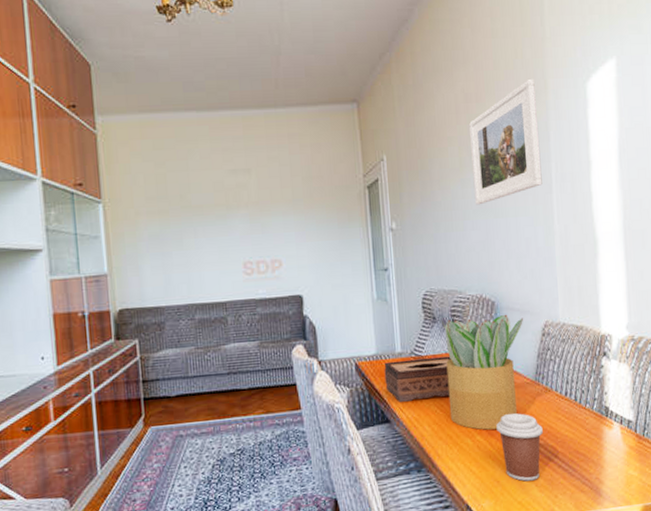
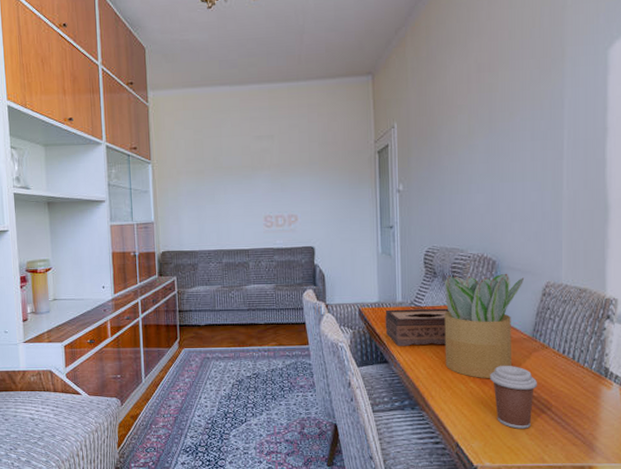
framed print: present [469,78,542,205] -> none [481,47,553,170]

